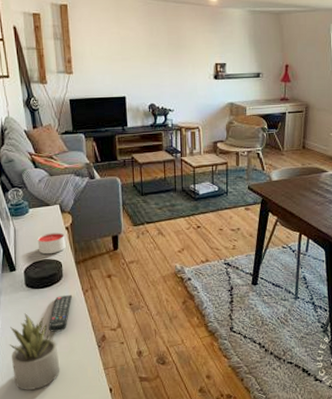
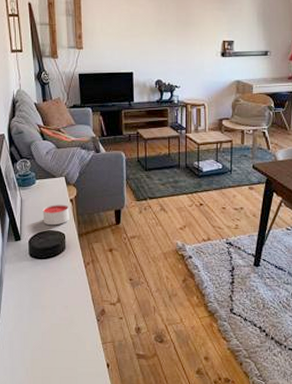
succulent plant: present [9,313,60,390] -> none [11,283,59,360]
remote control: present [48,294,73,332] -> none [49,266,74,303]

